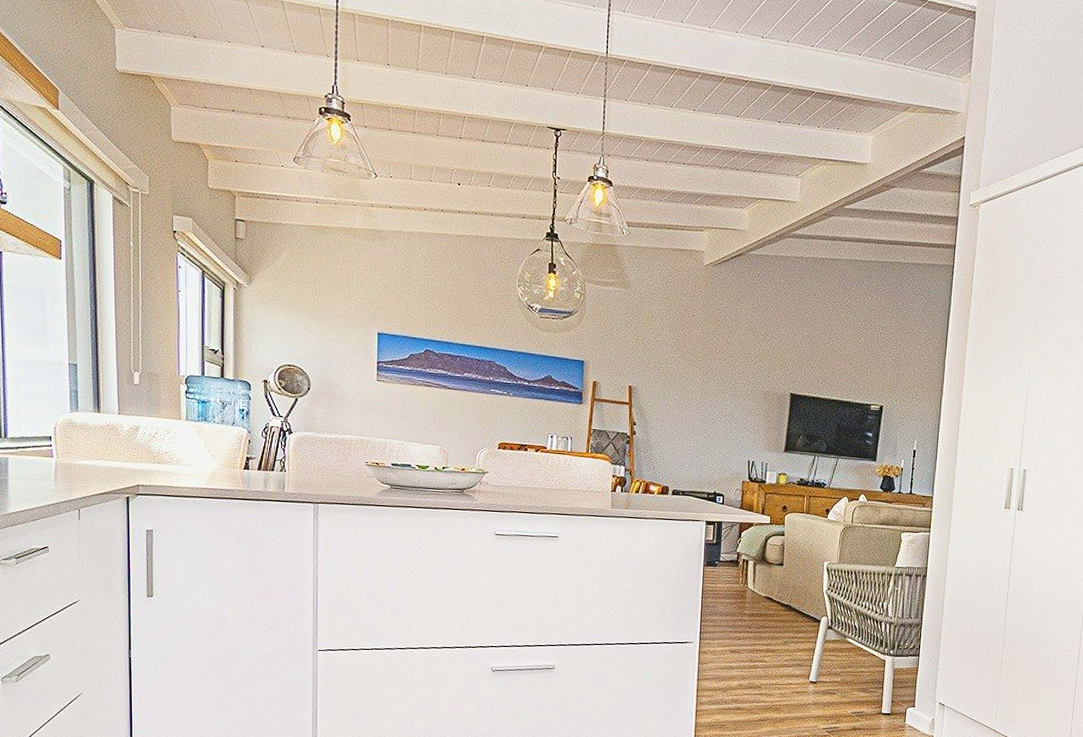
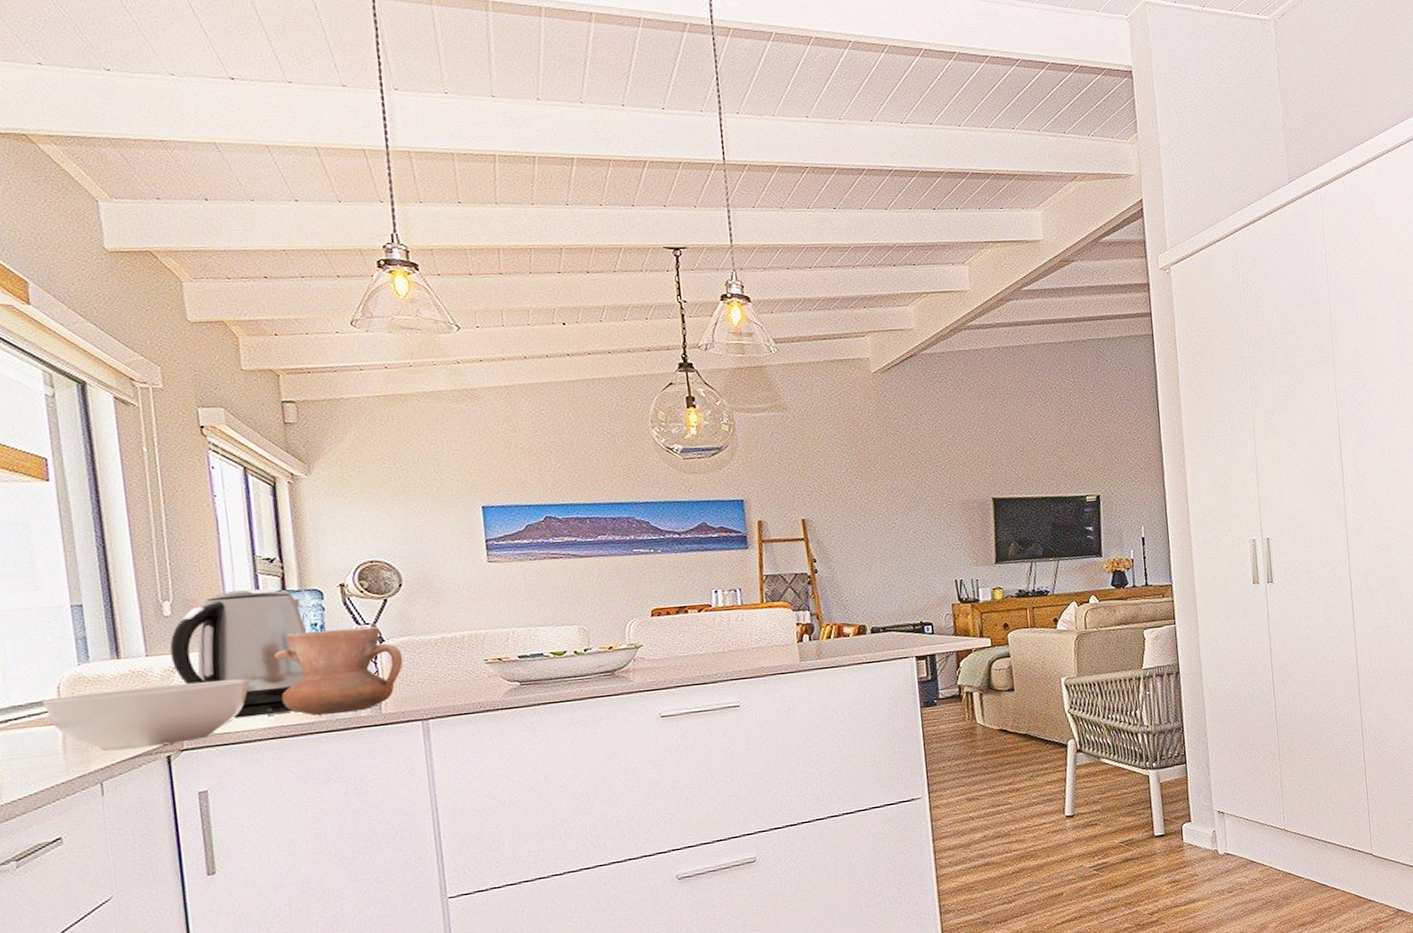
bowl: none [43,435,191,489] -> present [42,678,250,751]
kettle: none [136,372,235,478] -> present [170,589,306,719]
ceramic jug: none [210,414,305,487] -> present [274,627,404,715]

